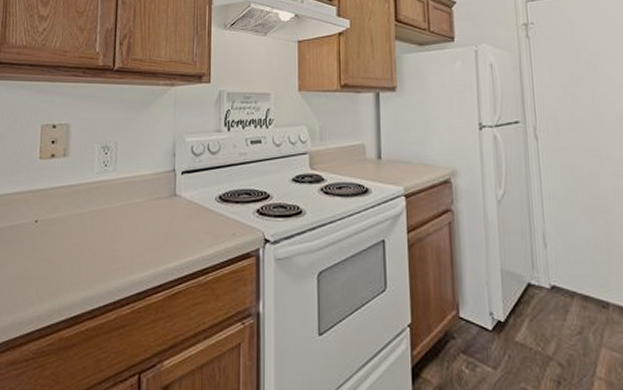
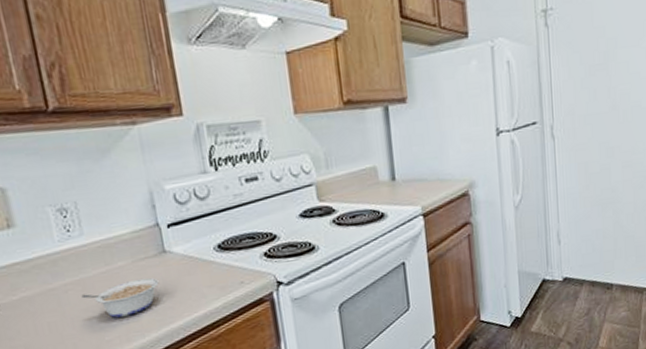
legume: none [103,216,166,249] -> present [81,278,159,318]

